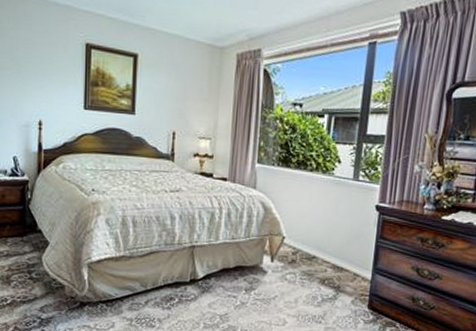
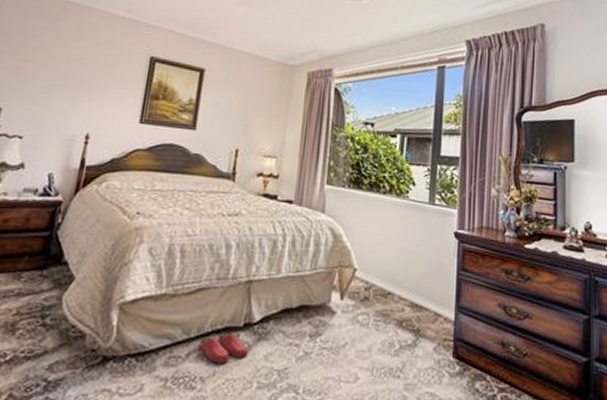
slippers: none [155,286,195,309] -> present [199,332,249,364]

